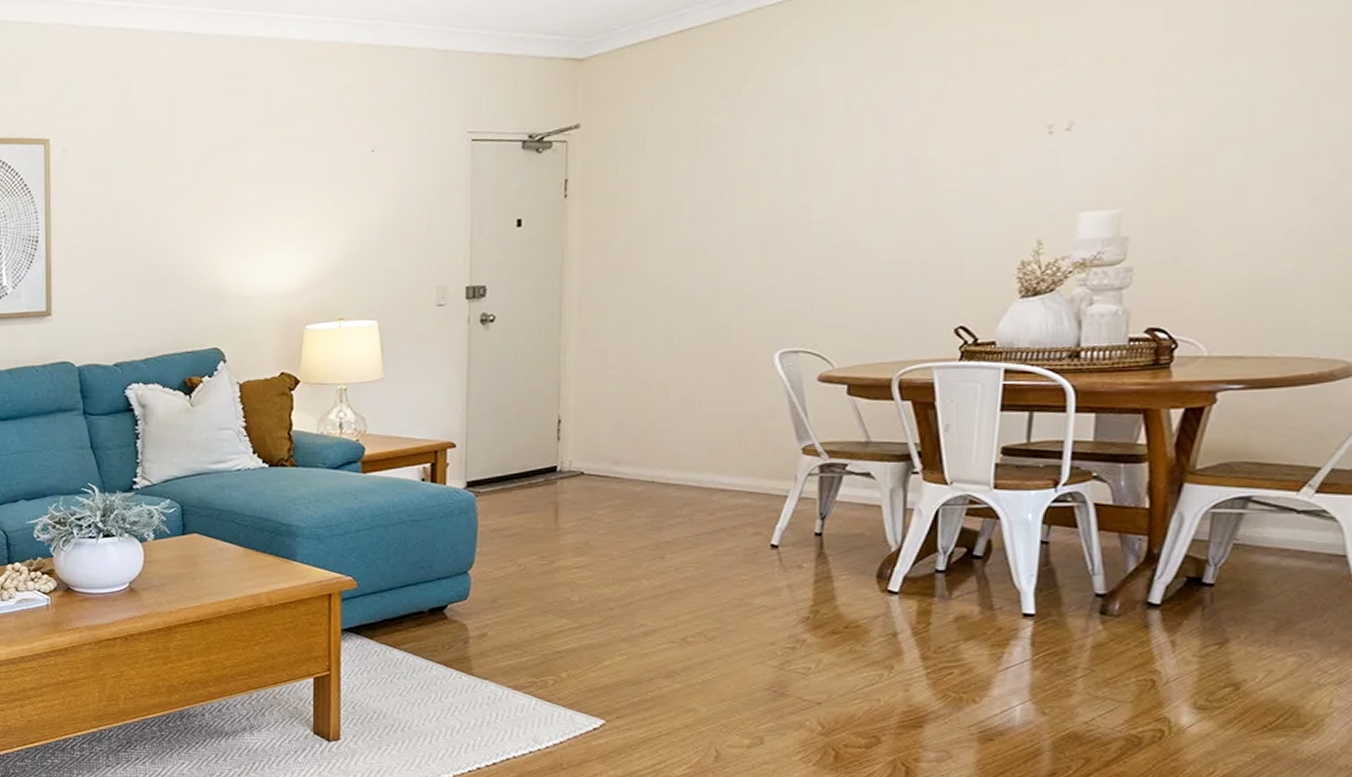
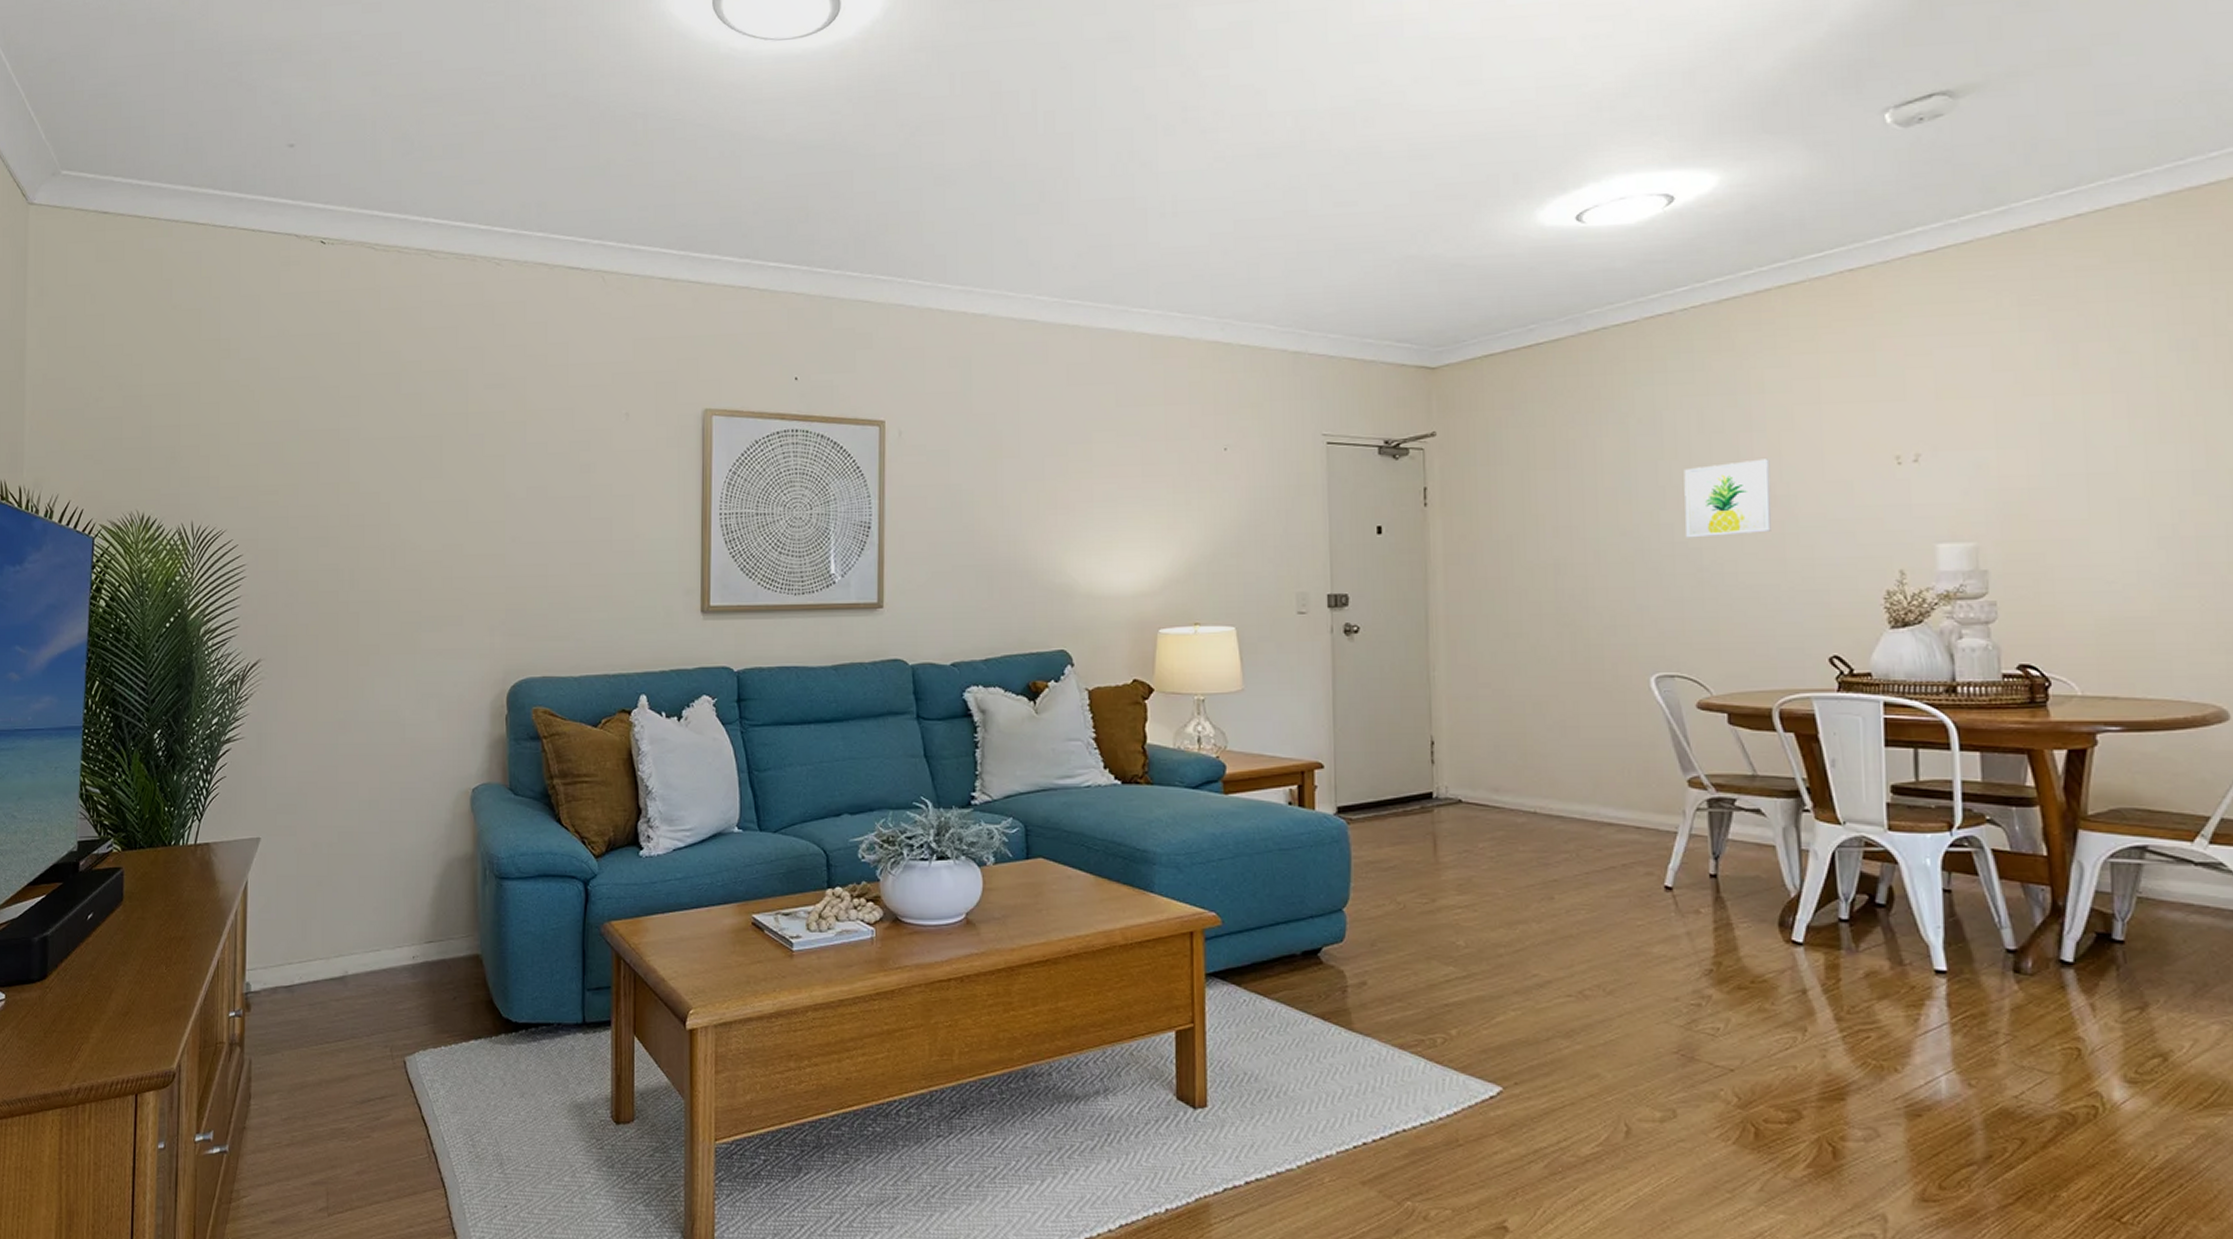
wall art: none [823,134,916,218] -> present [1684,459,1772,538]

